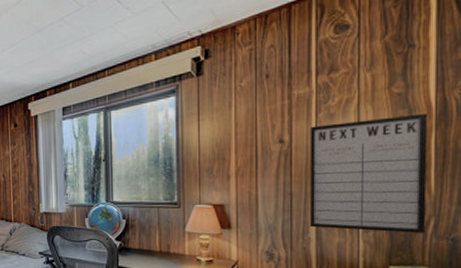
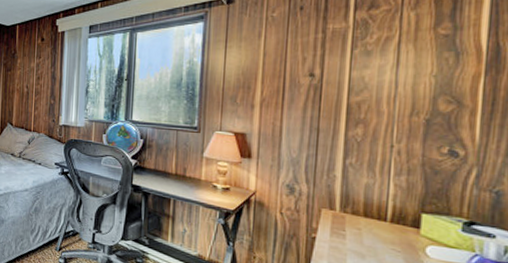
writing board: present [309,113,428,233] -> none [335,57,478,183]

